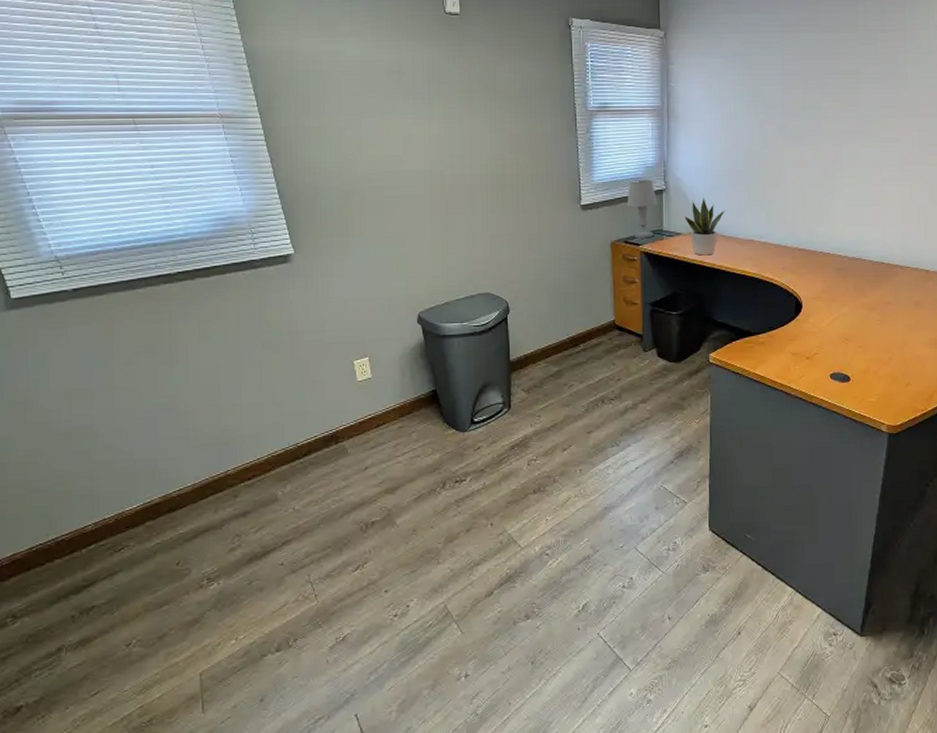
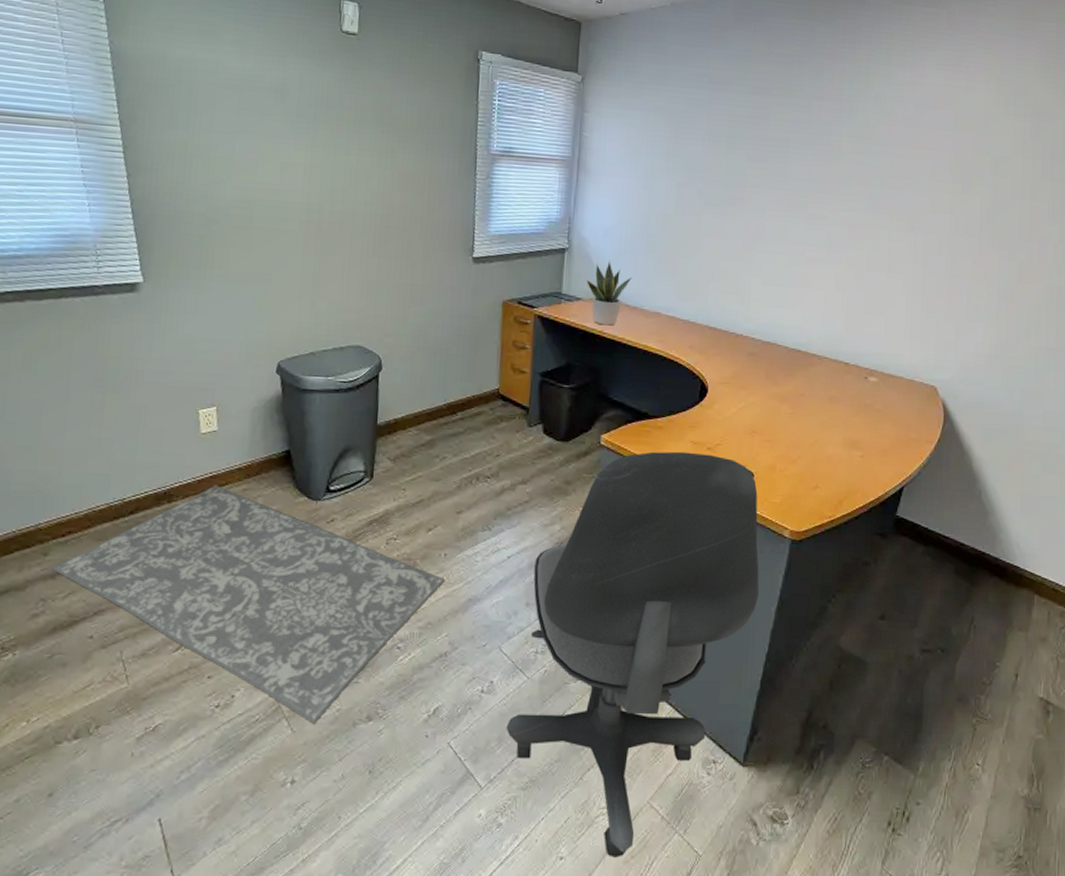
rug: none [243,425,583,625] -> present [53,485,445,724]
table lamp: present [627,180,657,238] -> none [524,235,558,301]
office chair: none [647,362,864,723] -> present [506,451,760,858]

